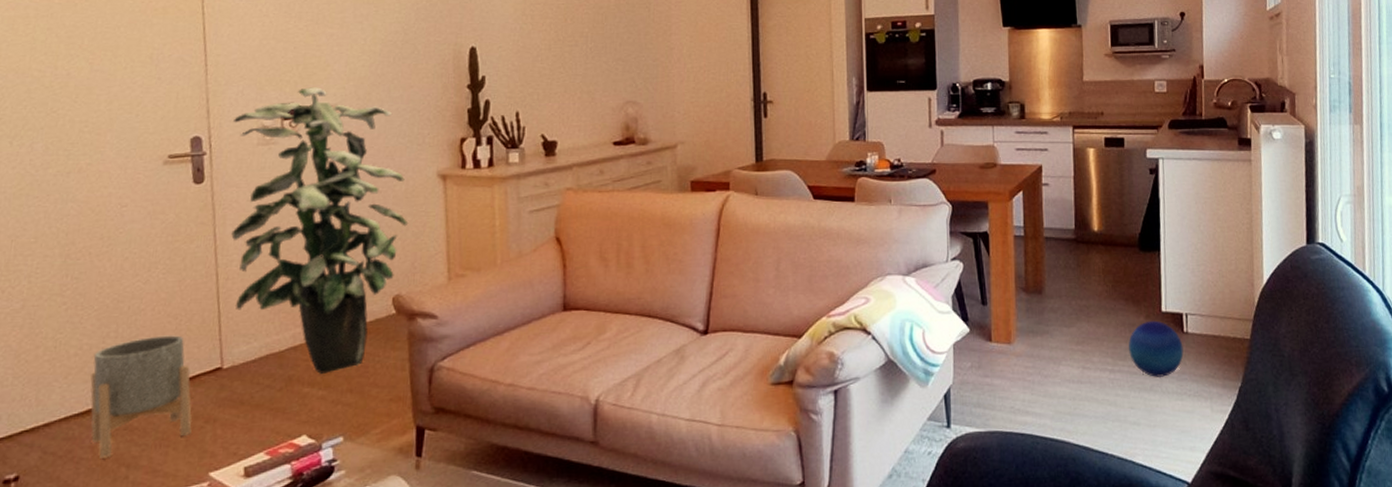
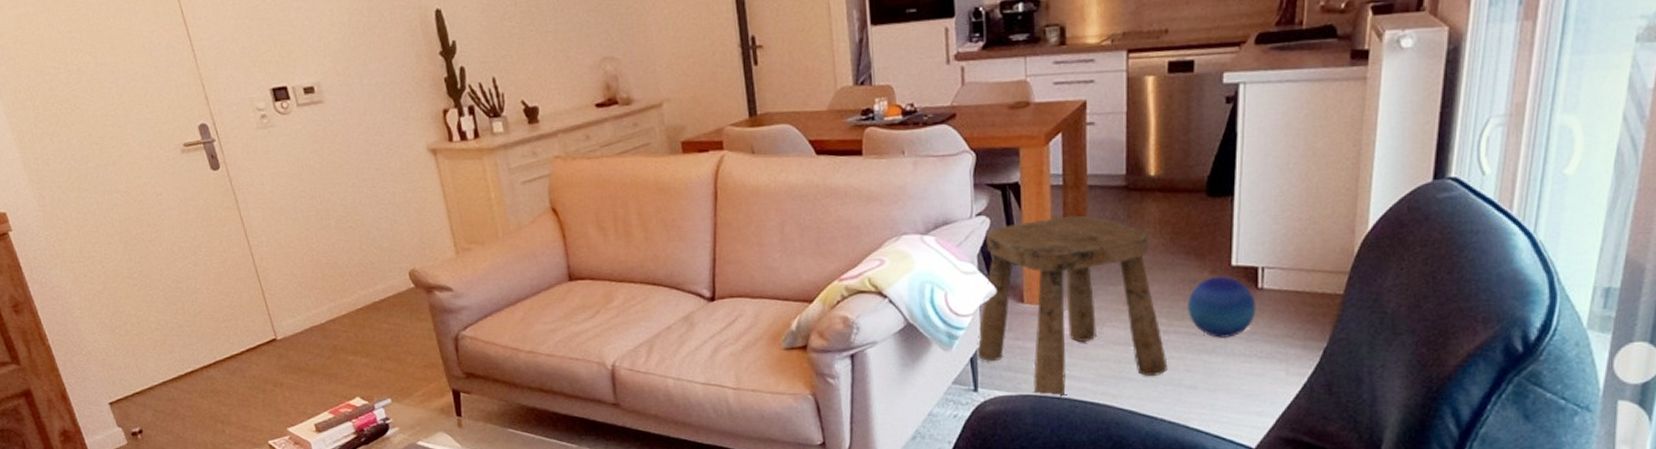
planter: present [90,335,192,458] -> none [170,311,265,416]
indoor plant: present [231,87,409,374] -> none [230,65,410,343]
stool: none [949,263,1115,435] -> present [976,215,1168,399]

